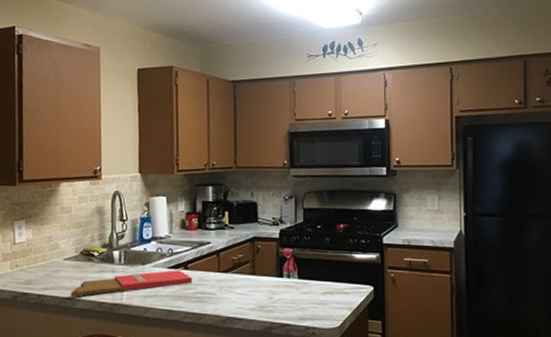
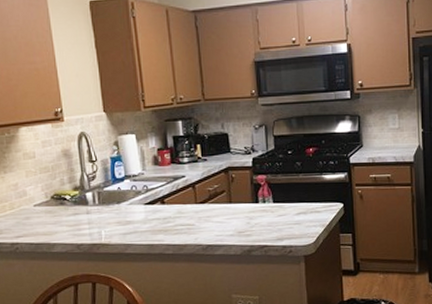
cutting board: present [71,270,192,297] -> none [46,205,170,242]

